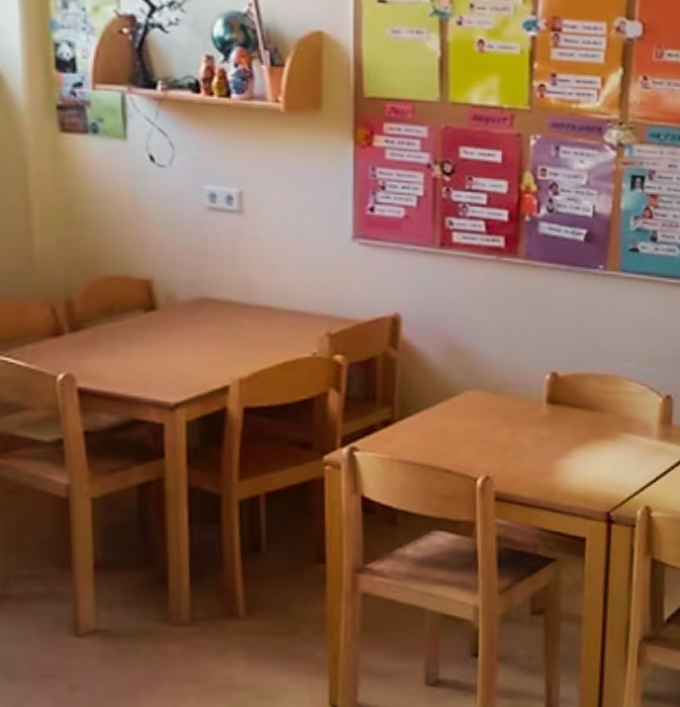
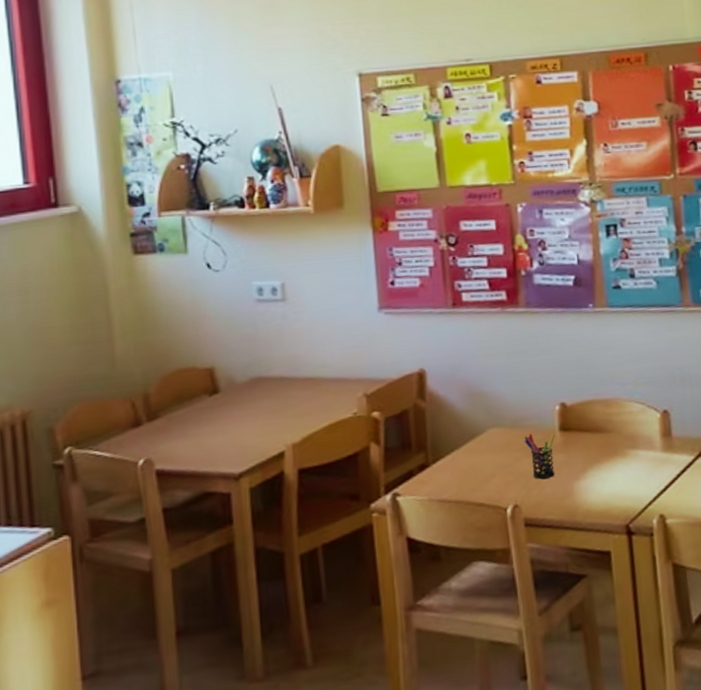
pen holder: none [505,401,542,452] -> present [524,433,556,479]

